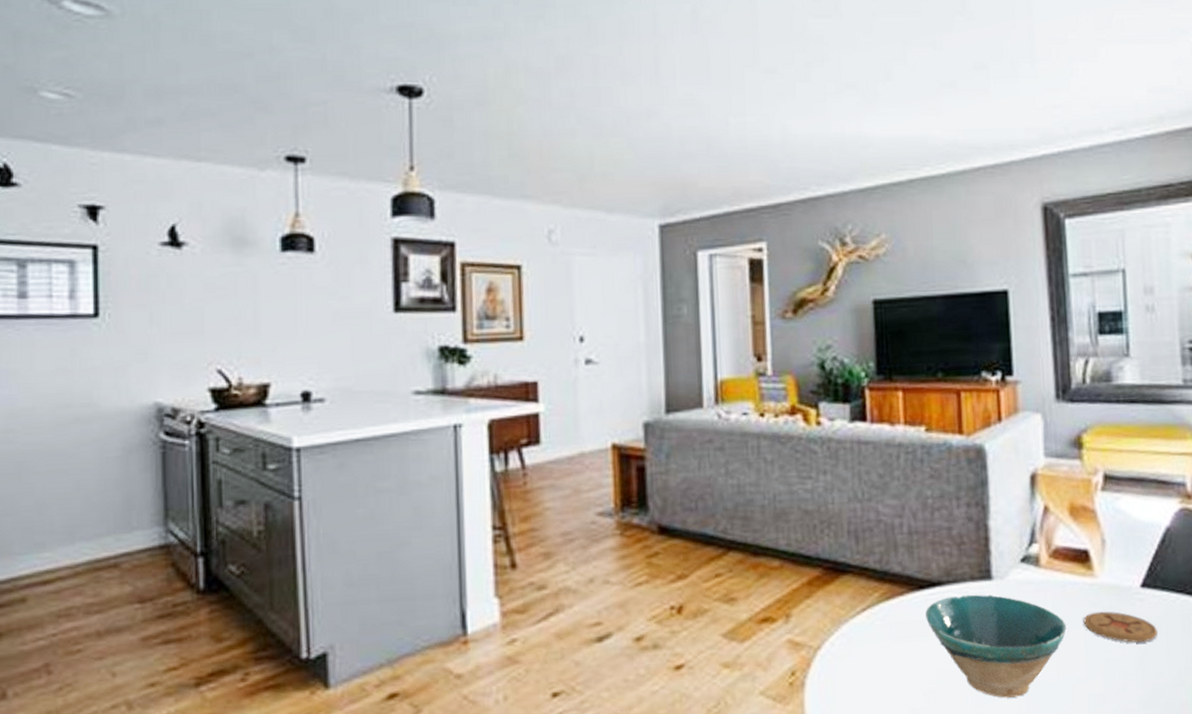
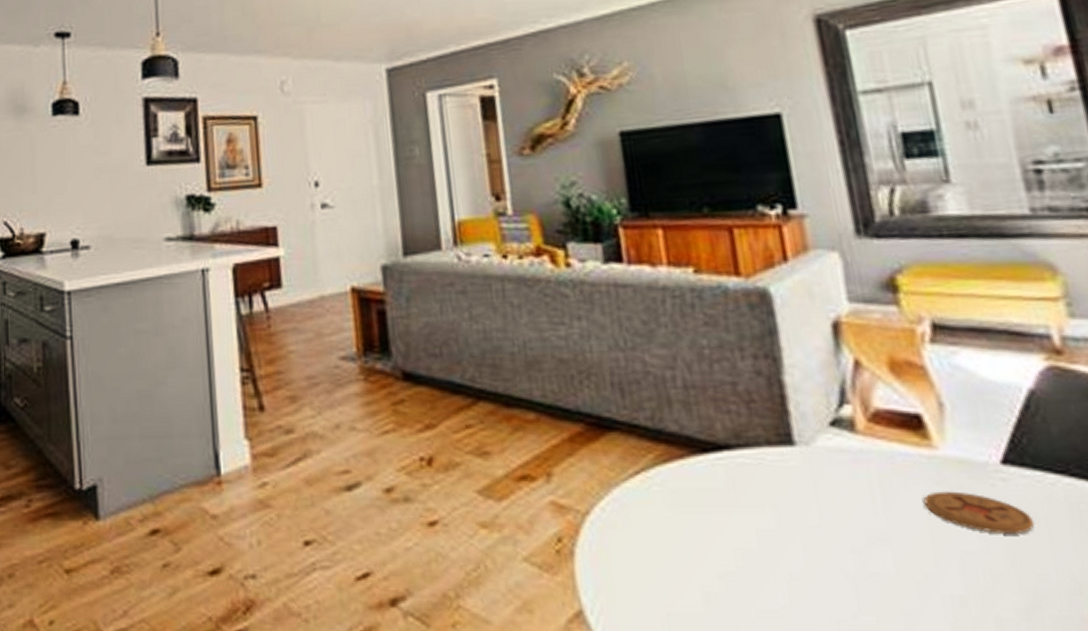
bowl: present [926,594,1067,698] -> none [713,462,902,590]

